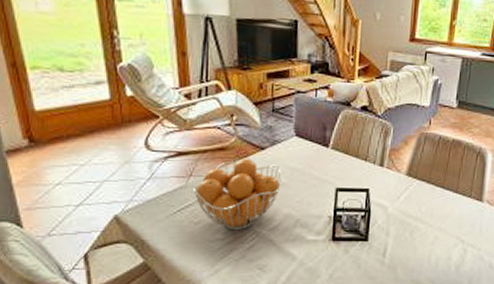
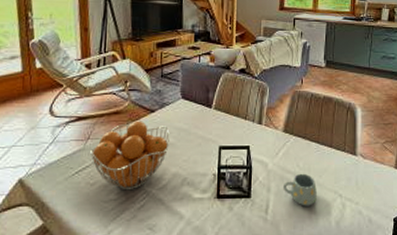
mug: none [403,218,439,251] -> present [284,173,317,206]

